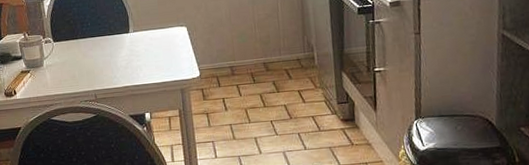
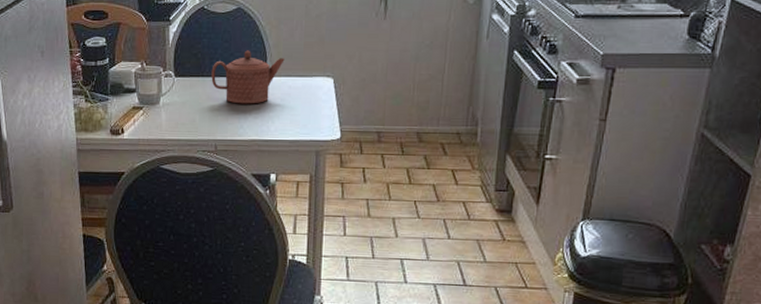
teapot: none [83,12,143,58] -> present [211,50,285,104]

